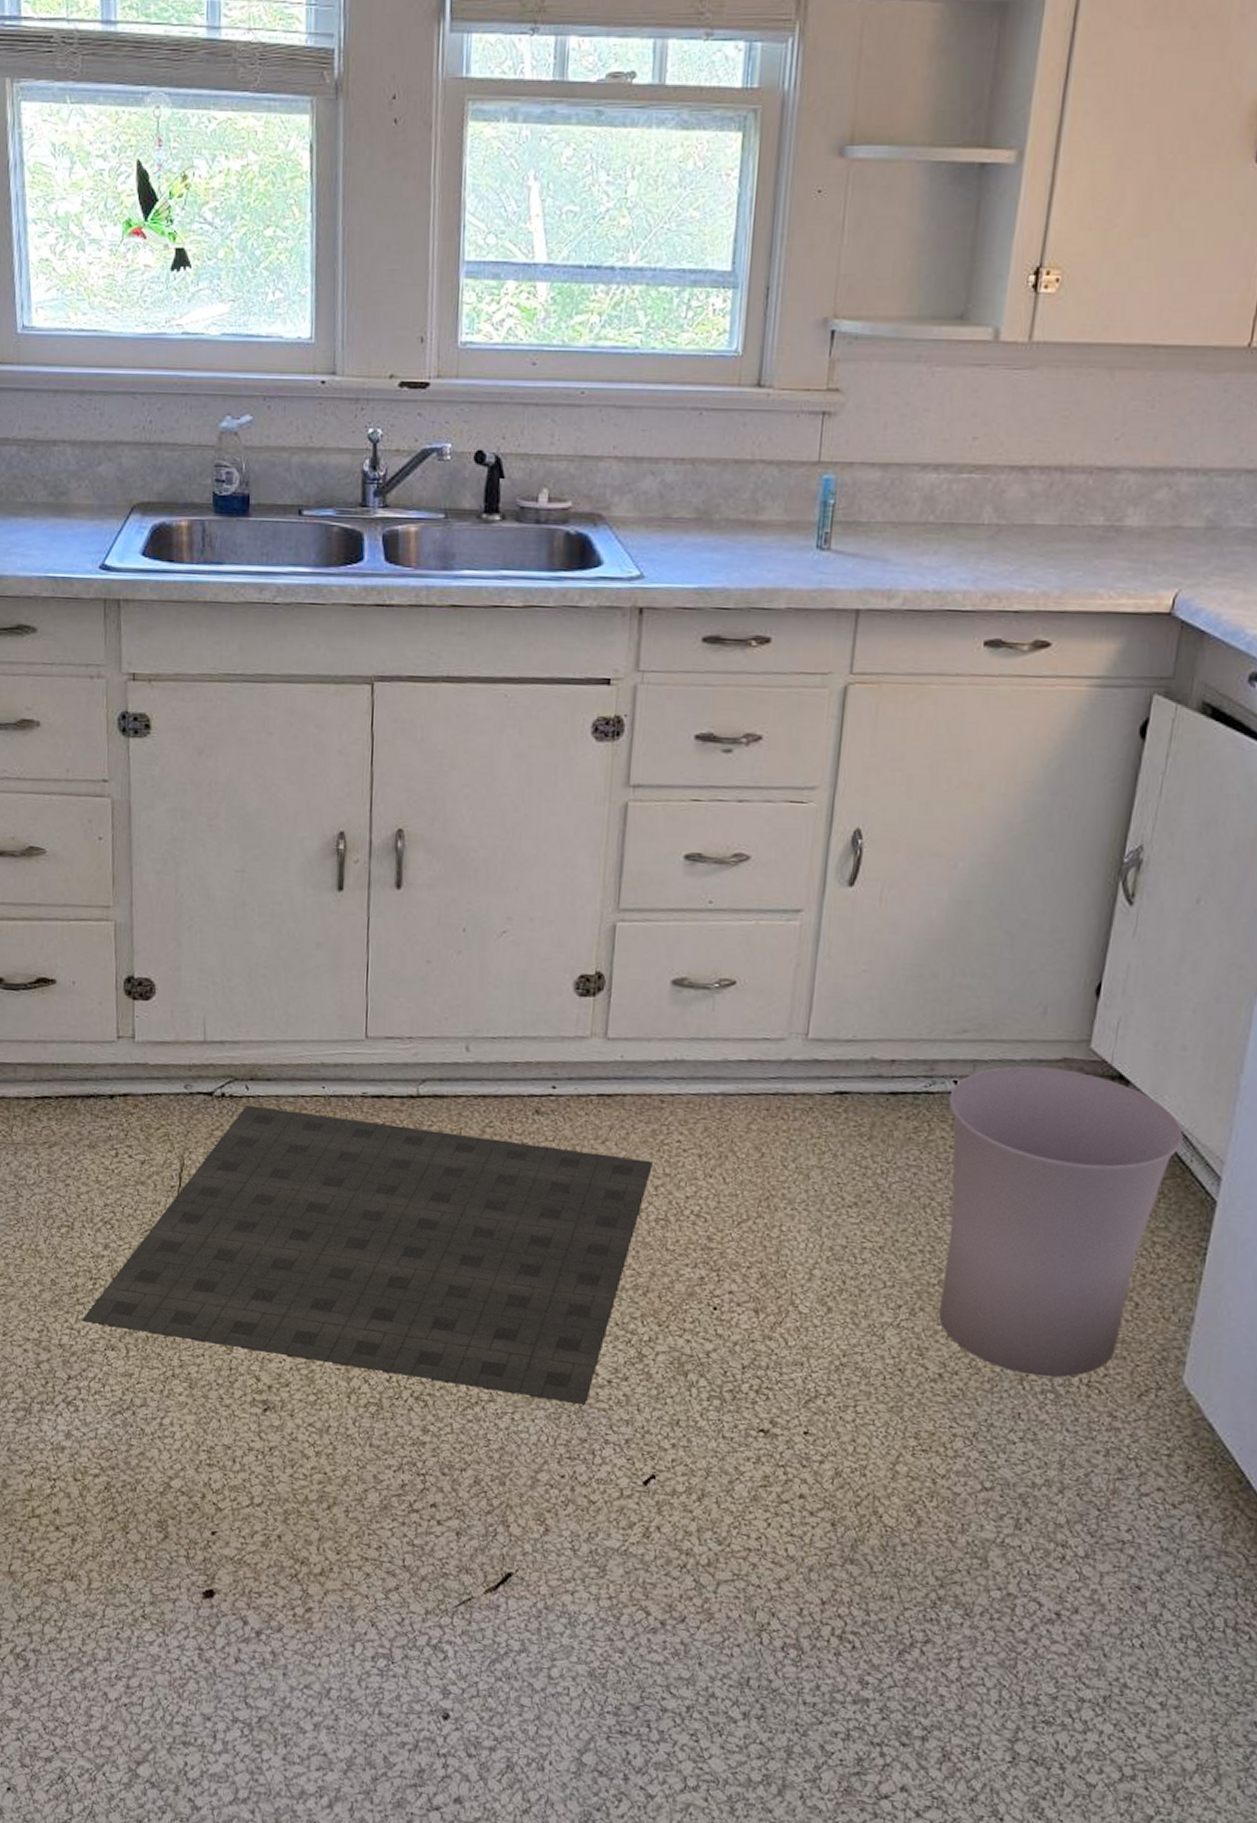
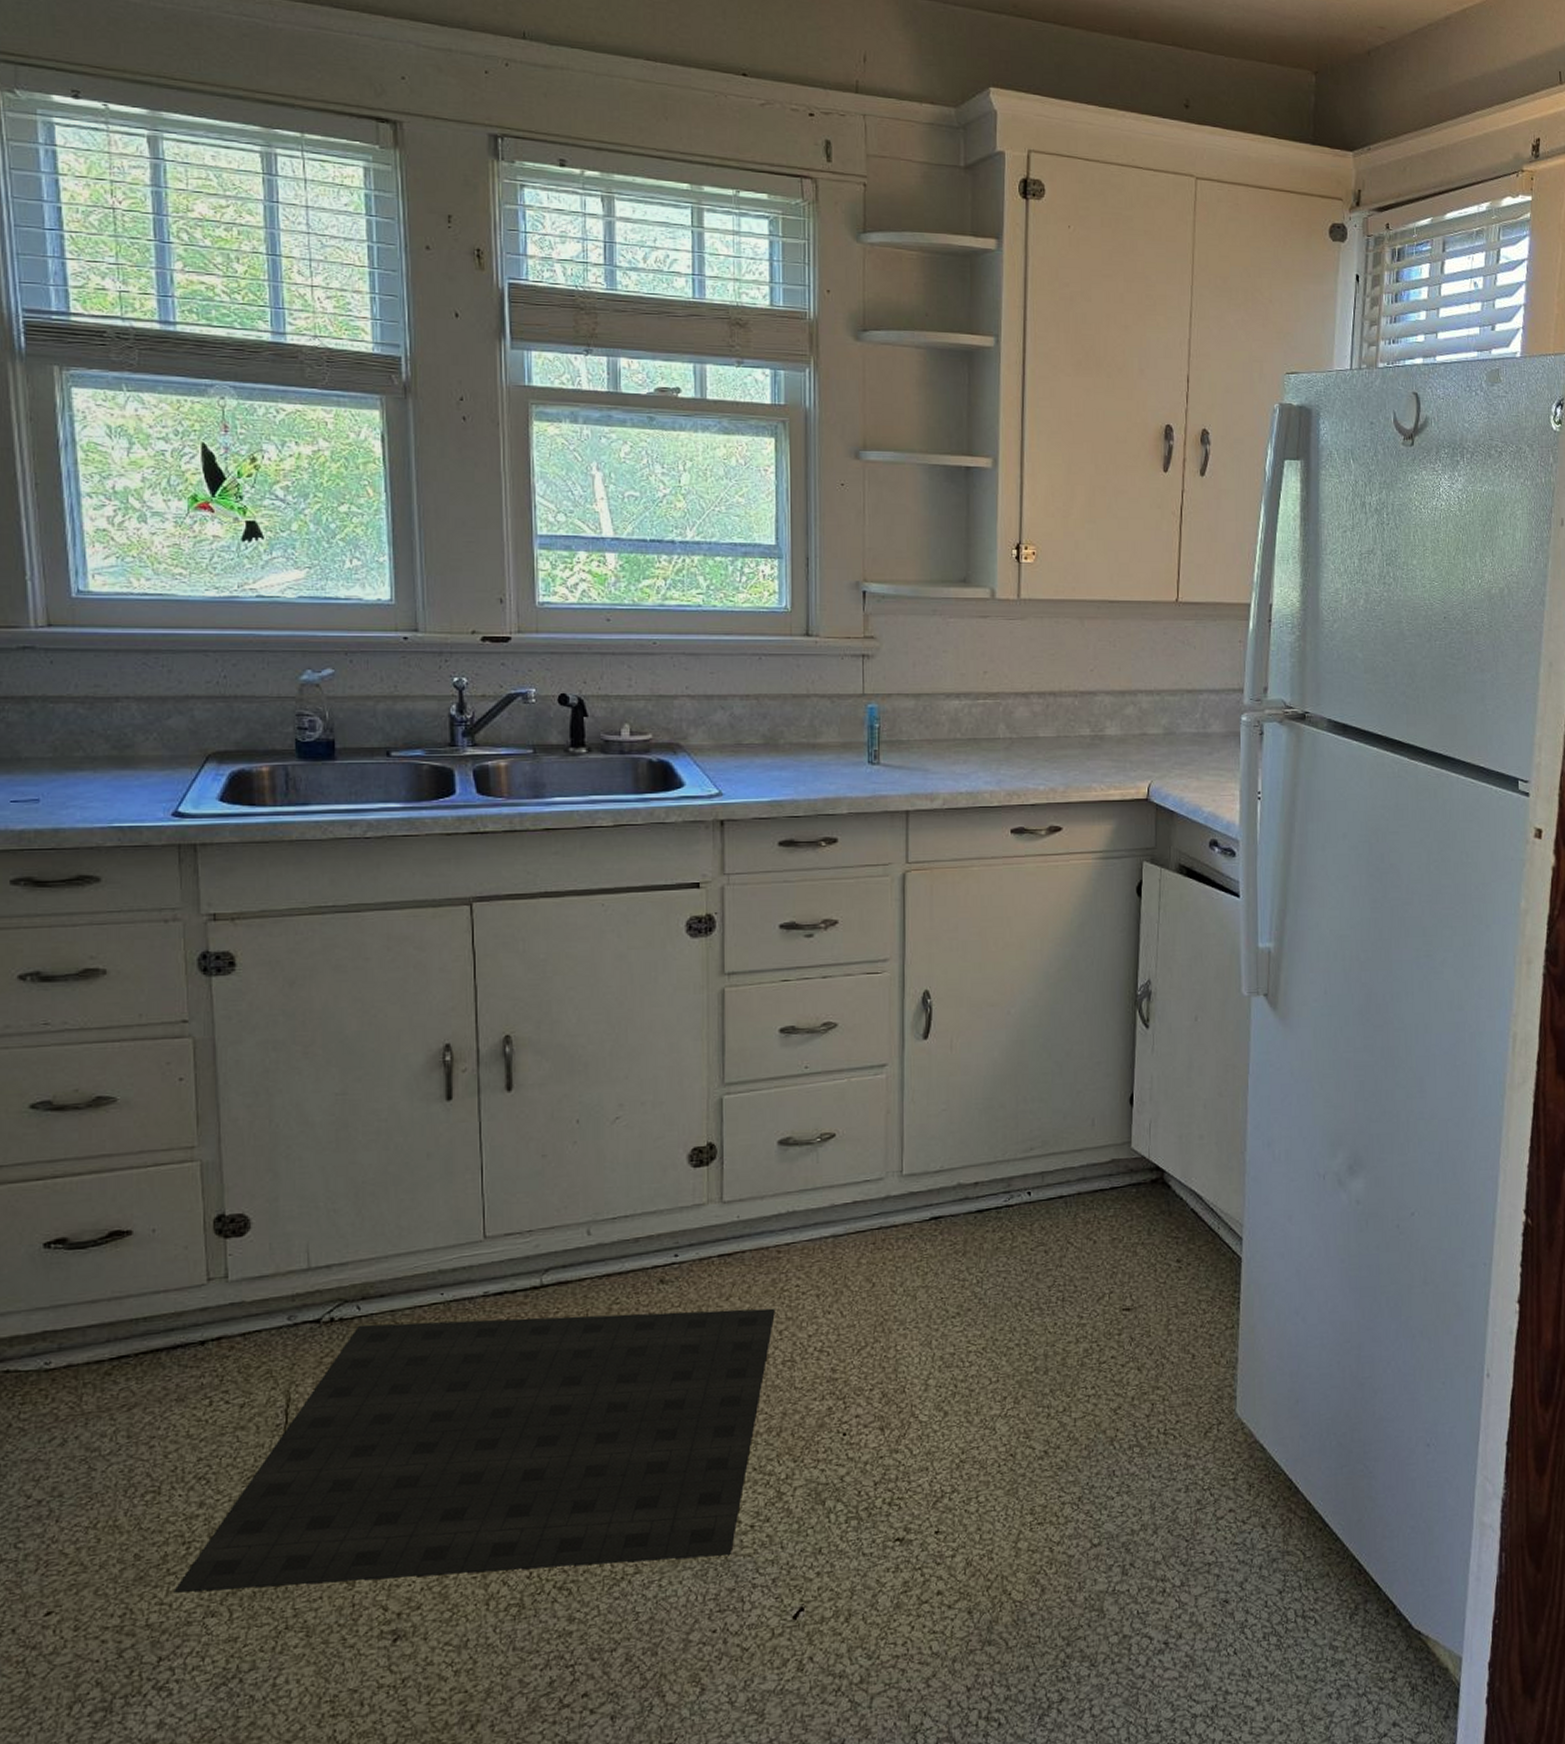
waste bin: present [939,1065,1183,1378] -> none [1025,1168,1210,1436]

